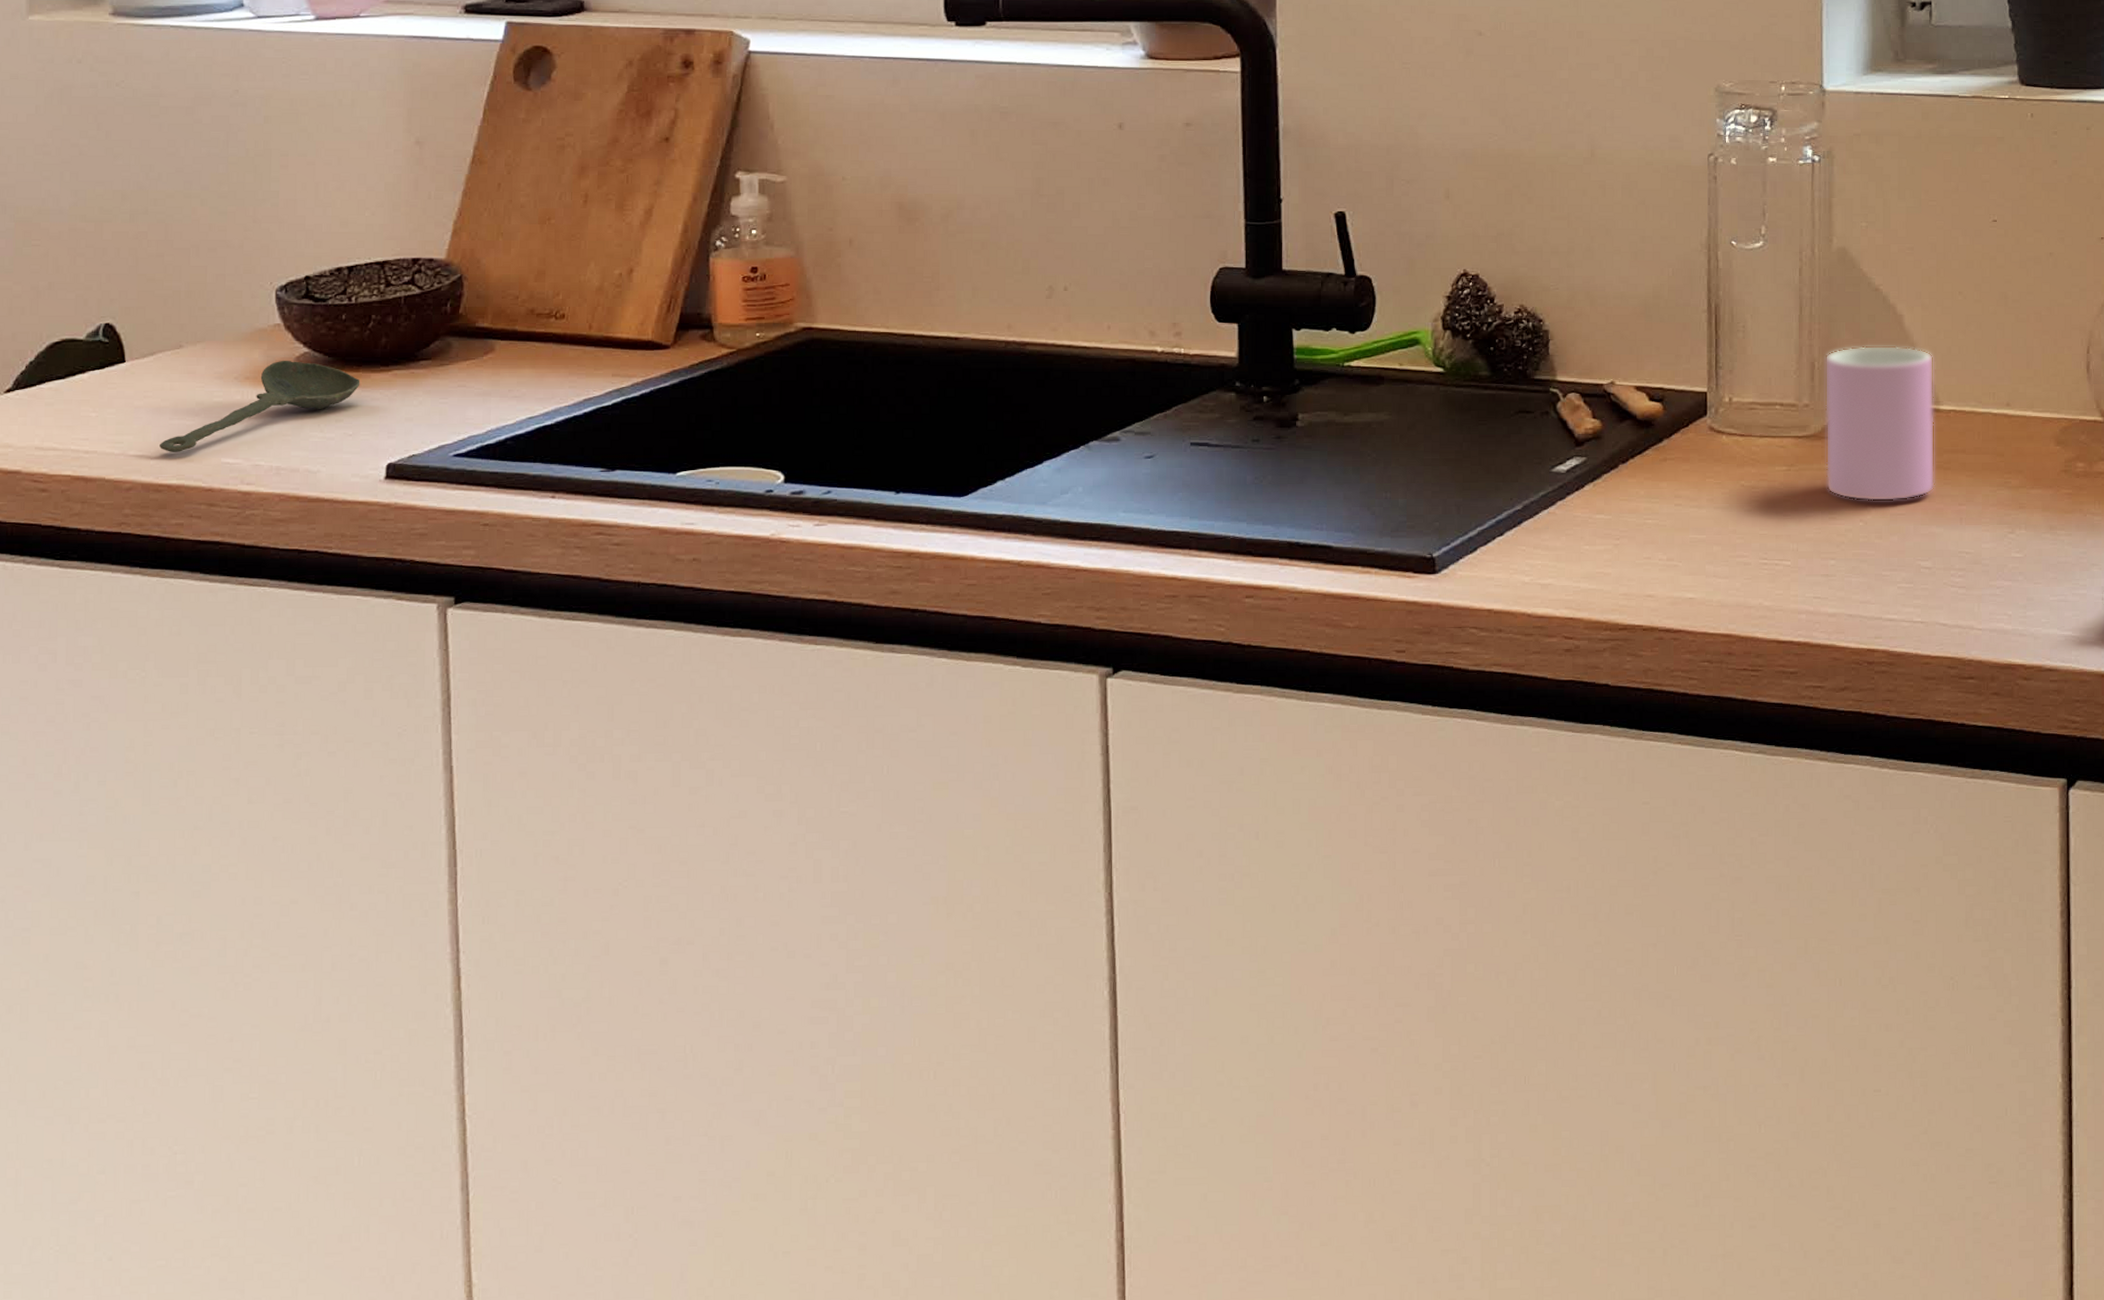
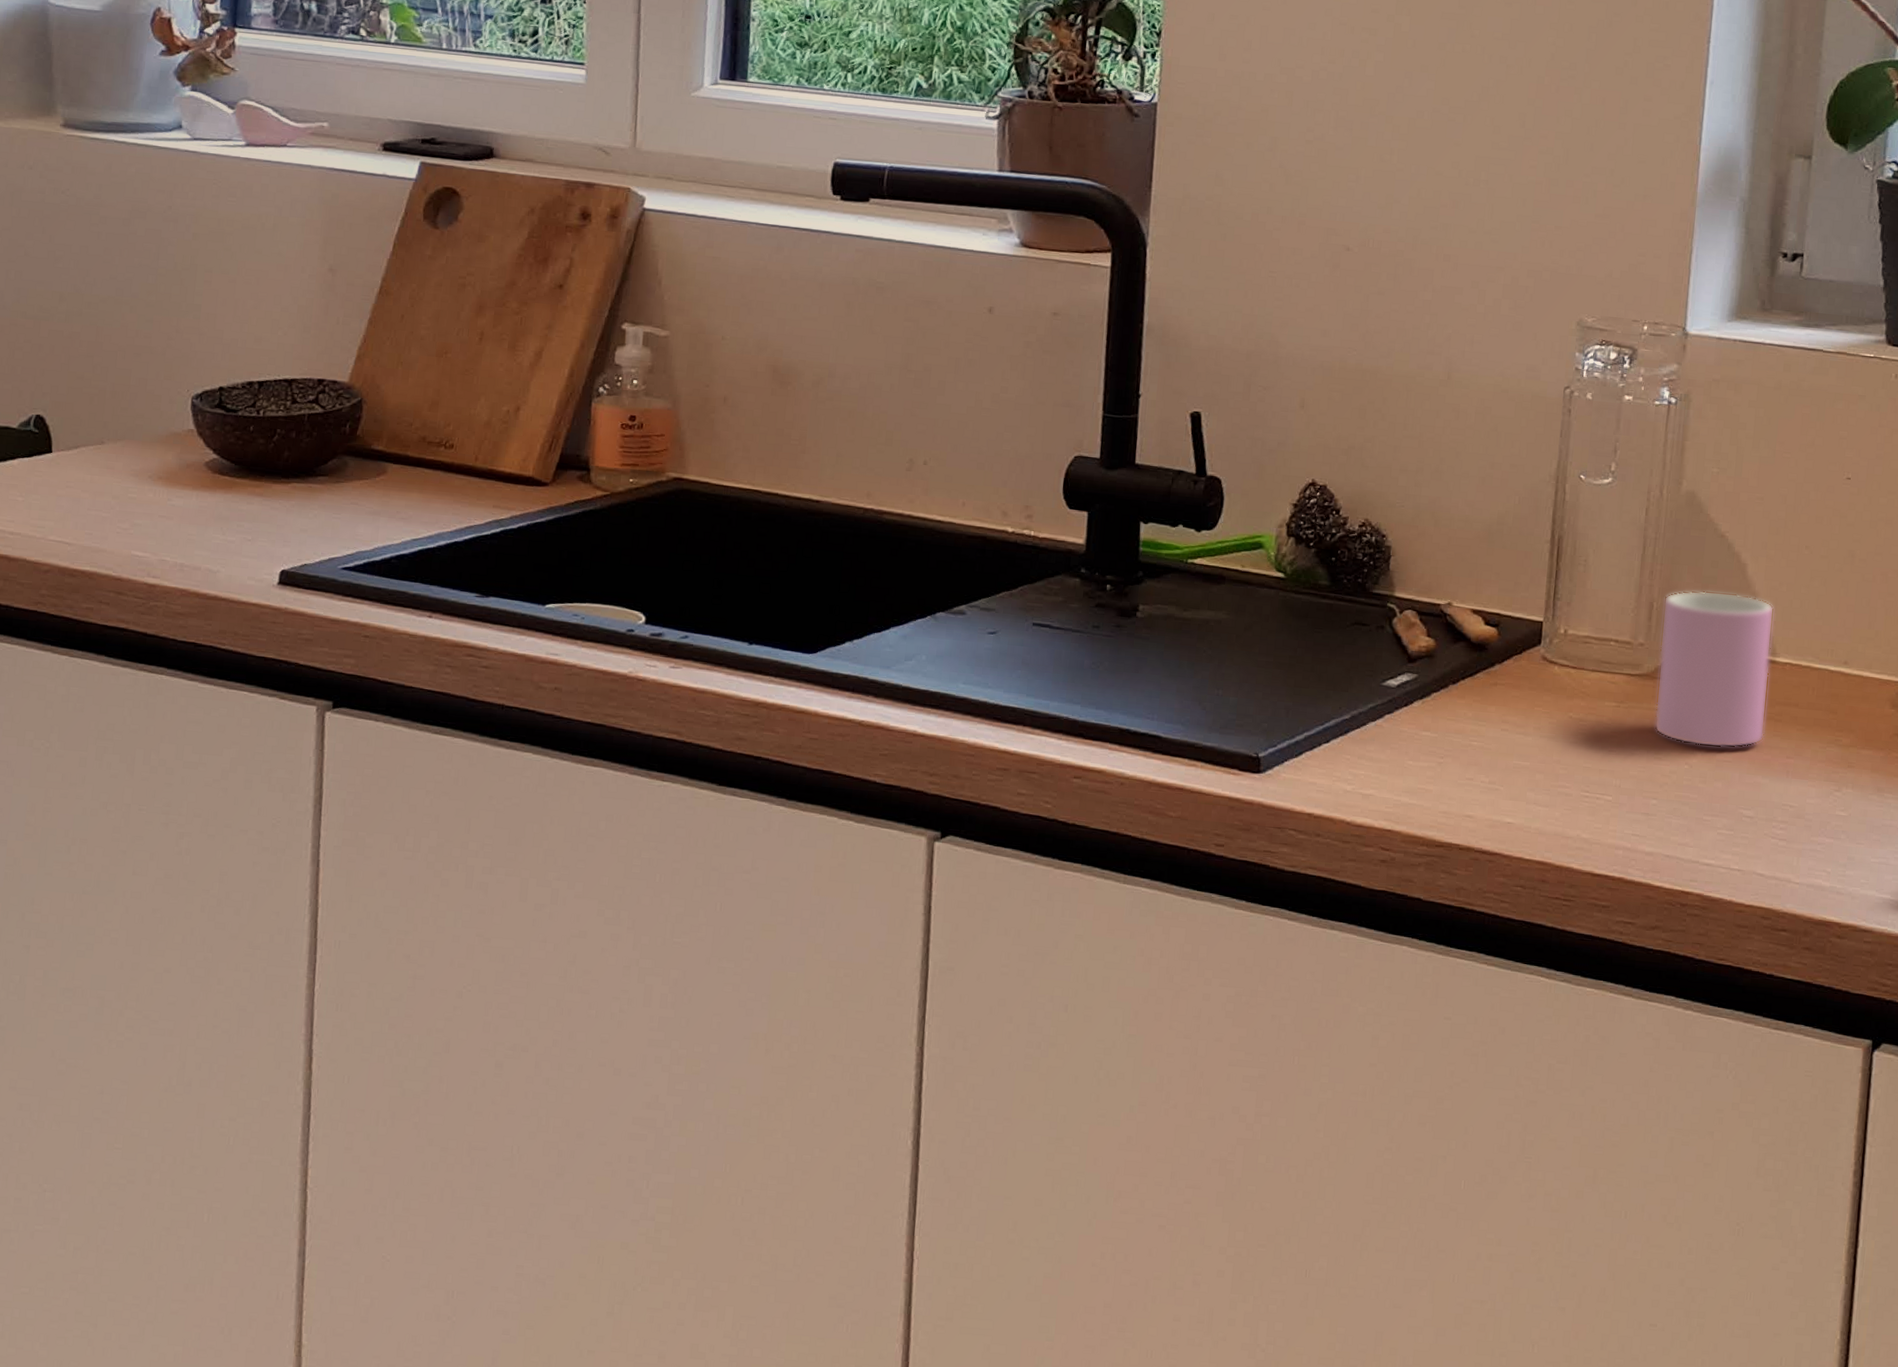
spoon: present [160,360,360,452] -> none [77,464,262,542]

